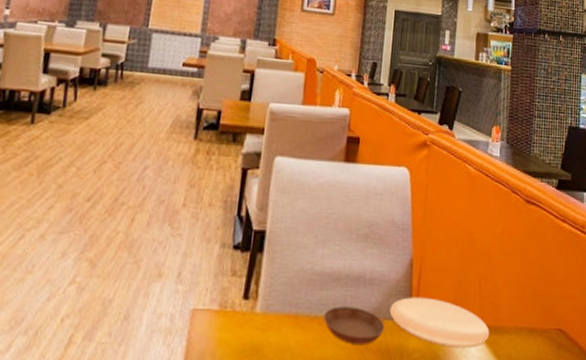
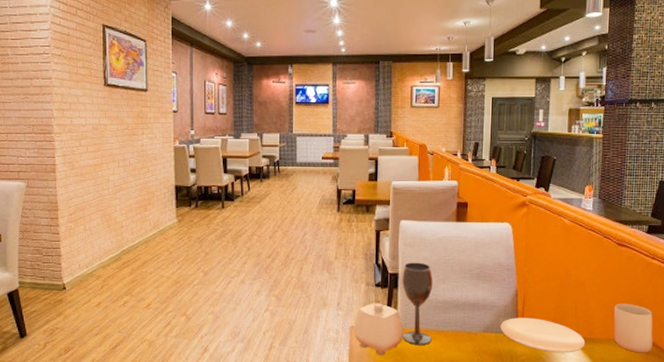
sugar bowl: none [195,273,266,354] -> present [354,303,404,355]
wine glass: none [262,215,310,338] -> present [401,262,433,345]
saucer: present [324,306,385,346] -> none [448,324,497,351]
cup: none [522,278,565,347] -> present [613,303,653,353]

